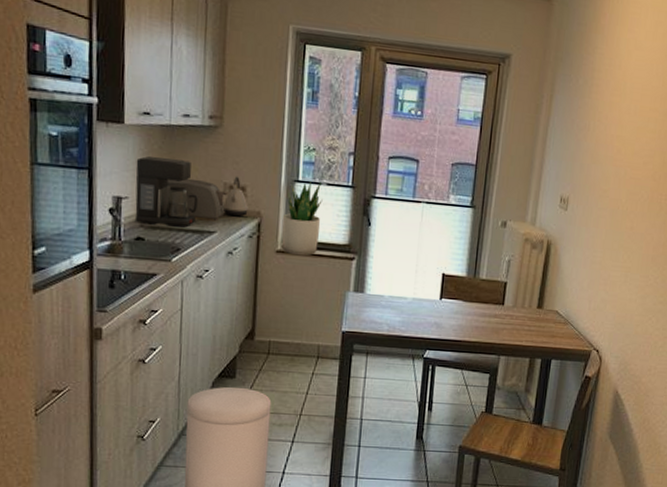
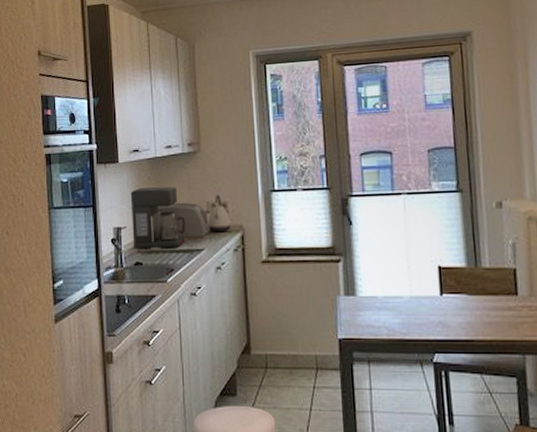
planter: present [282,182,323,256] -> none [264,189,302,264]

